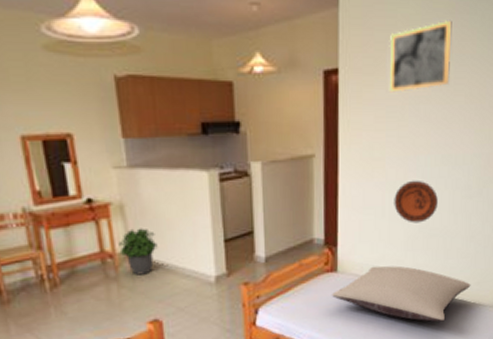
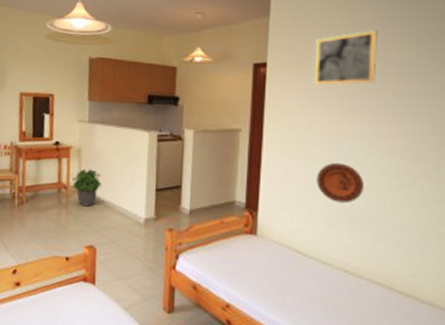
pillow: present [332,265,471,322] -> none [250,236,404,309]

